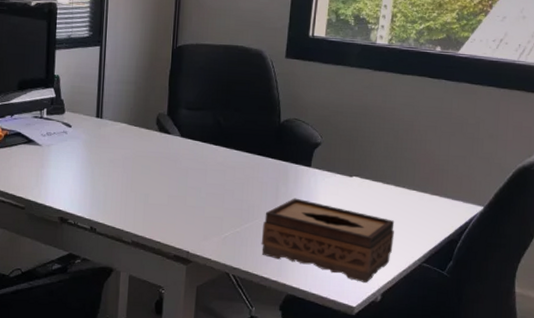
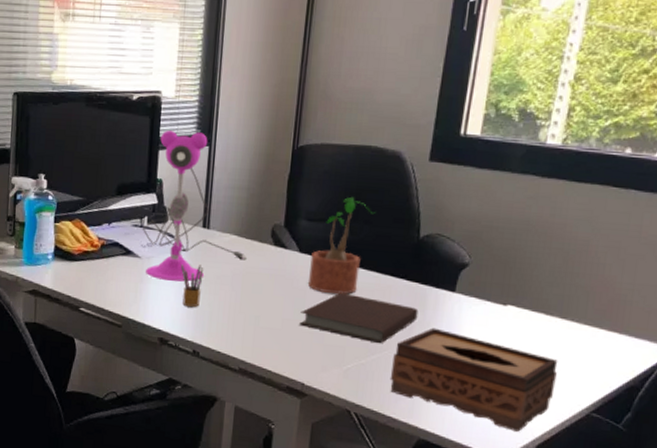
desk lamp: none [42,32,136,166] -> present [143,130,247,282]
pencil box: none [77,150,98,189] -> present [180,264,204,308]
notebook: none [183,170,282,213] -> present [299,292,419,343]
potted plant: none [190,89,243,173] -> present [308,197,375,295]

